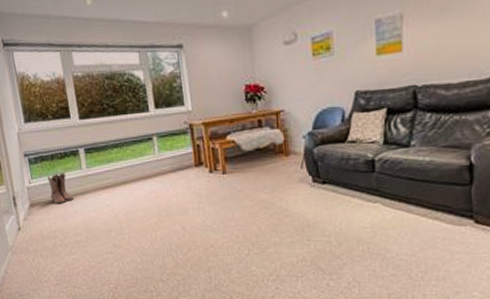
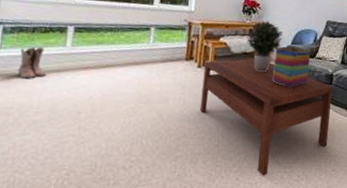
coffee table: none [216,153,380,284] -> present [199,58,334,176]
potted plant: none [257,106,300,170] -> present [246,20,283,73]
decorative box: none [294,131,342,183] -> present [272,45,311,88]

